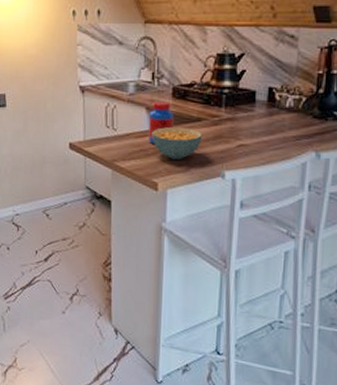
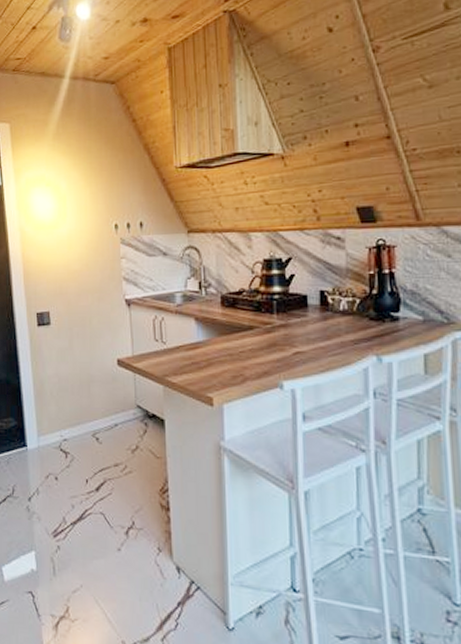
jar: present [148,100,174,144] -> none [198,310,225,356]
cereal bowl: present [152,126,202,159] -> none [203,336,256,371]

